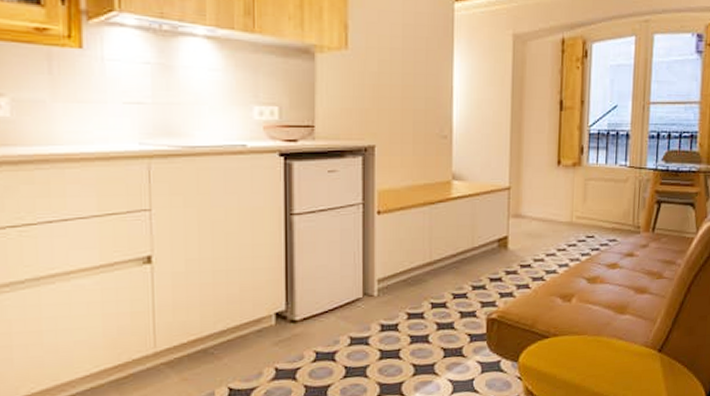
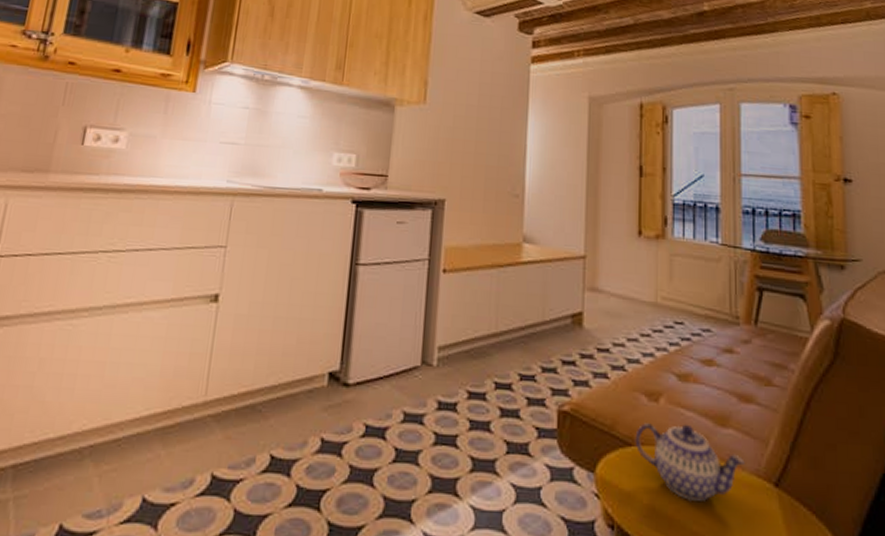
teapot: none [551,315,637,371] -> present [635,423,745,501]

